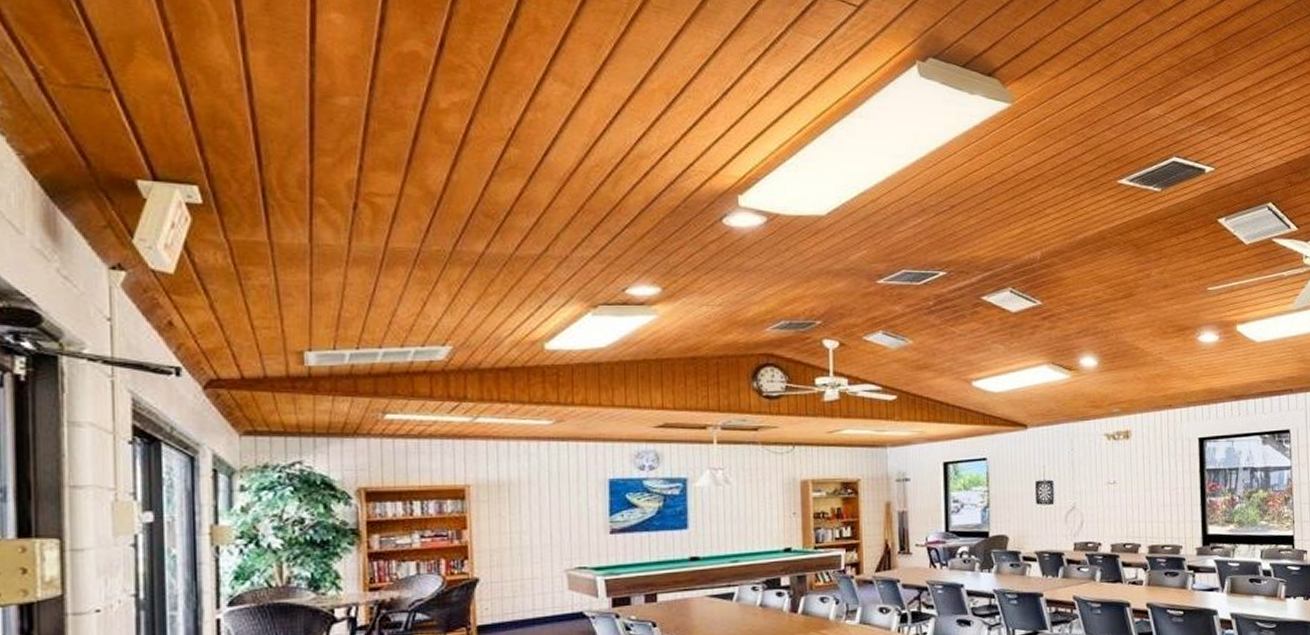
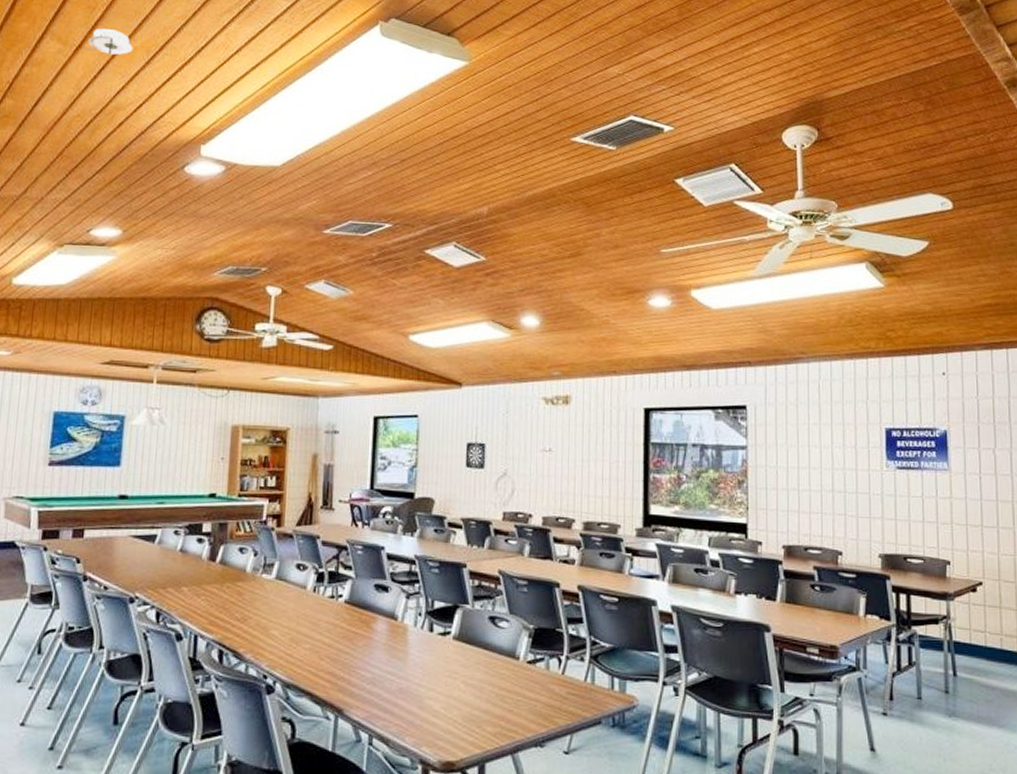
smoke detector: none [597,67,650,98] -> present [87,27,133,55]

